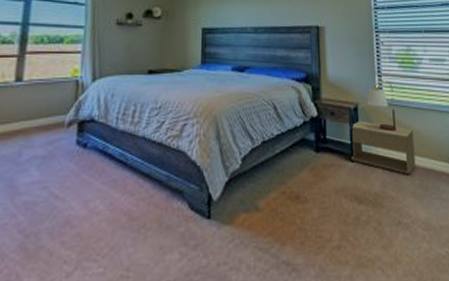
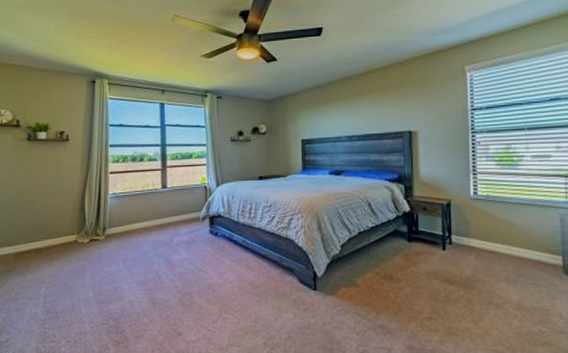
nightstand: present [350,121,416,175] -> none [442,215,510,263]
lamp: present [367,79,396,132] -> none [460,177,491,225]

